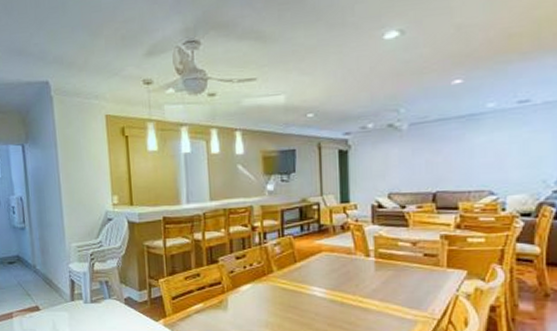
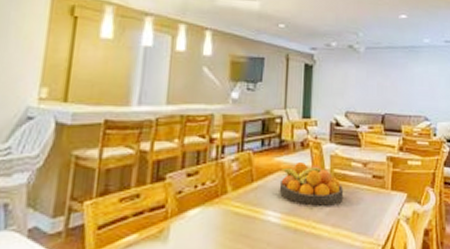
fruit bowl: none [321,244,391,283] -> present [279,162,344,206]

